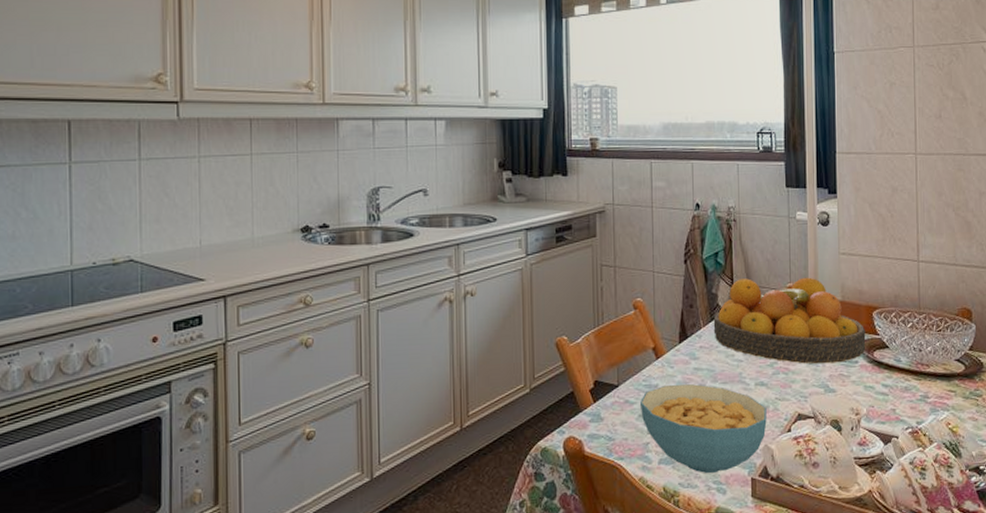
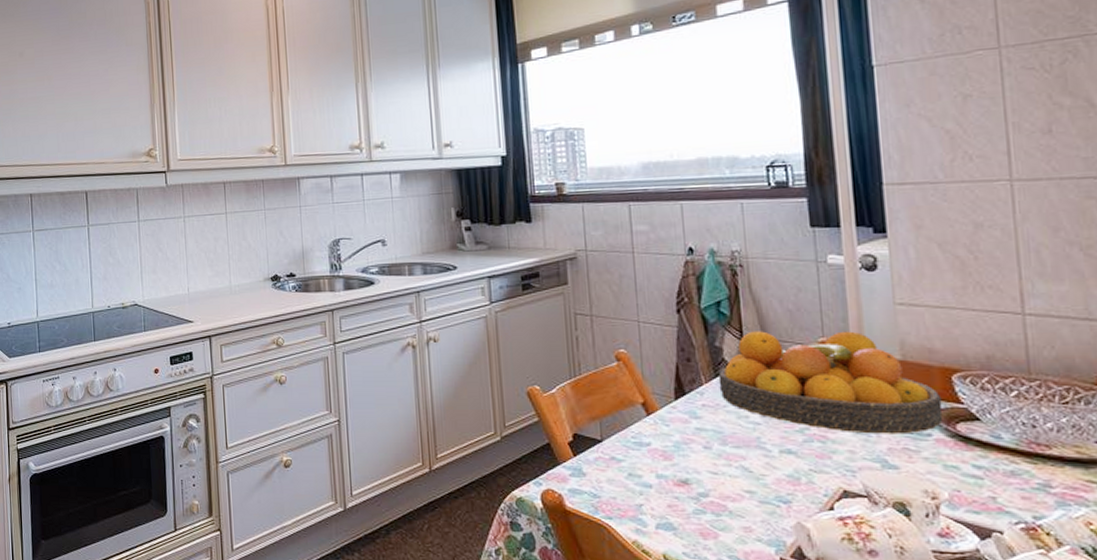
cereal bowl: present [639,384,767,474] -> none [628,444,799,547]

